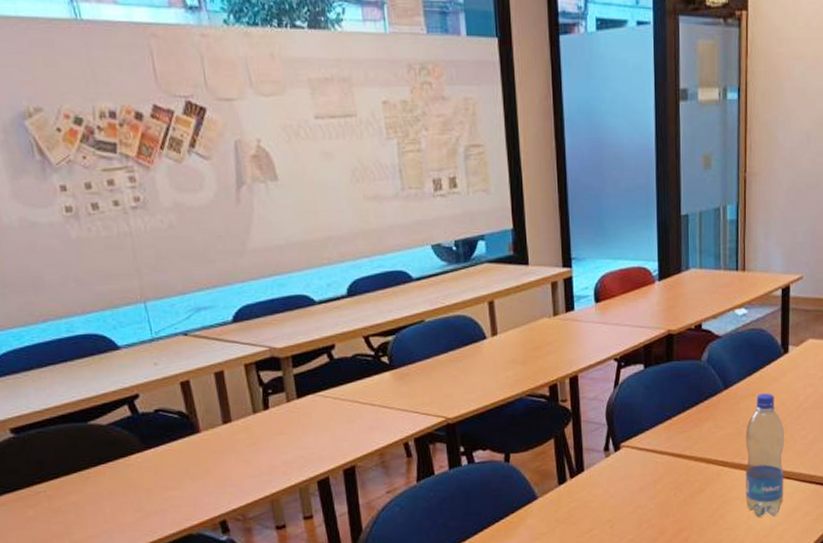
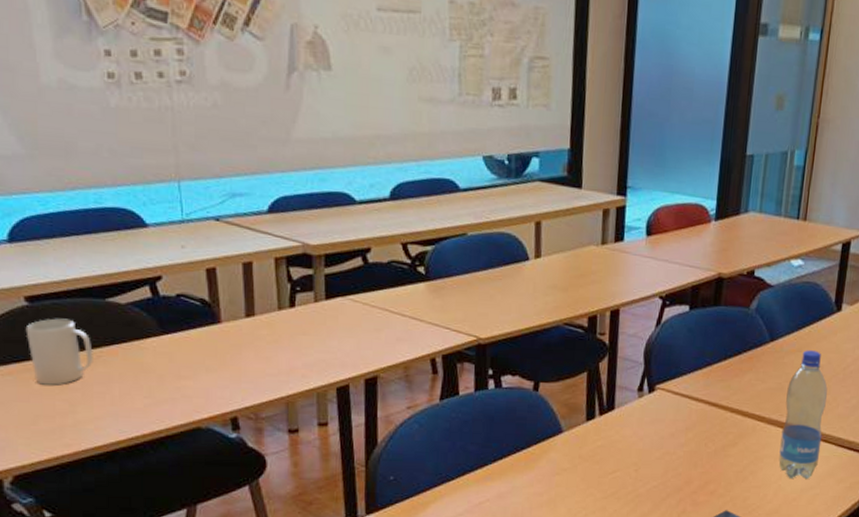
mug: none [14,445,83,511] -> present [25,318,93,385]

